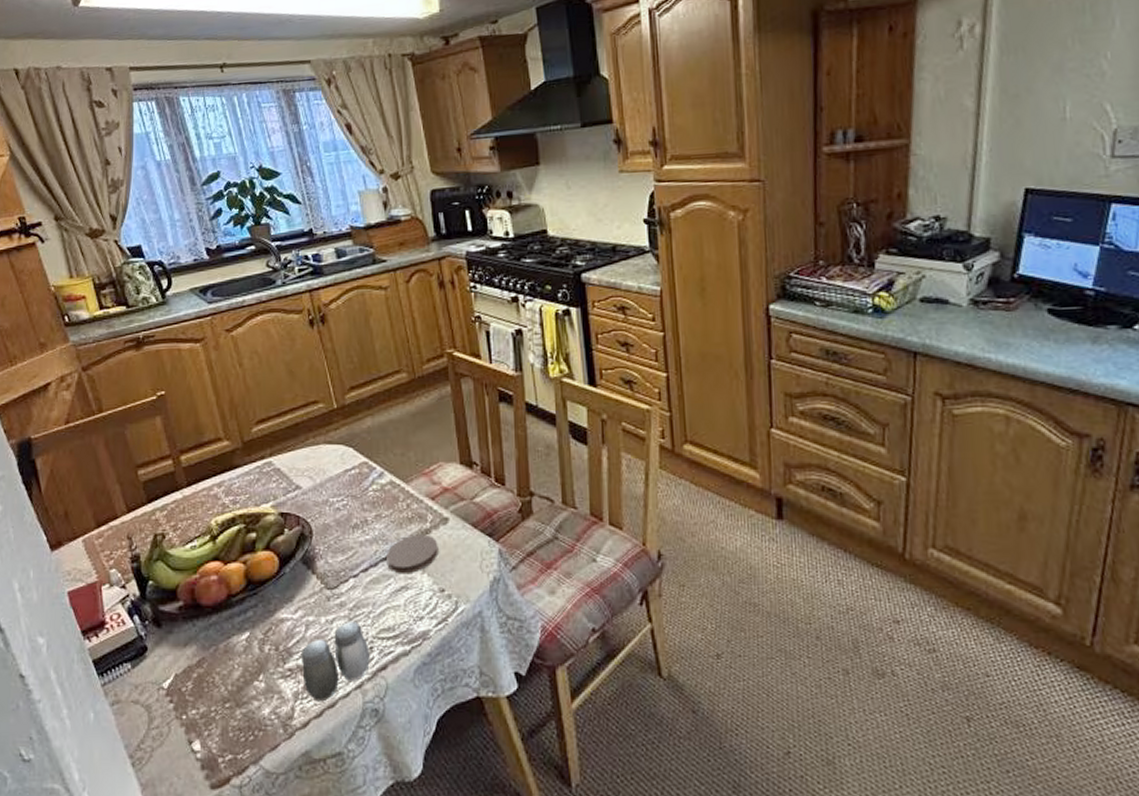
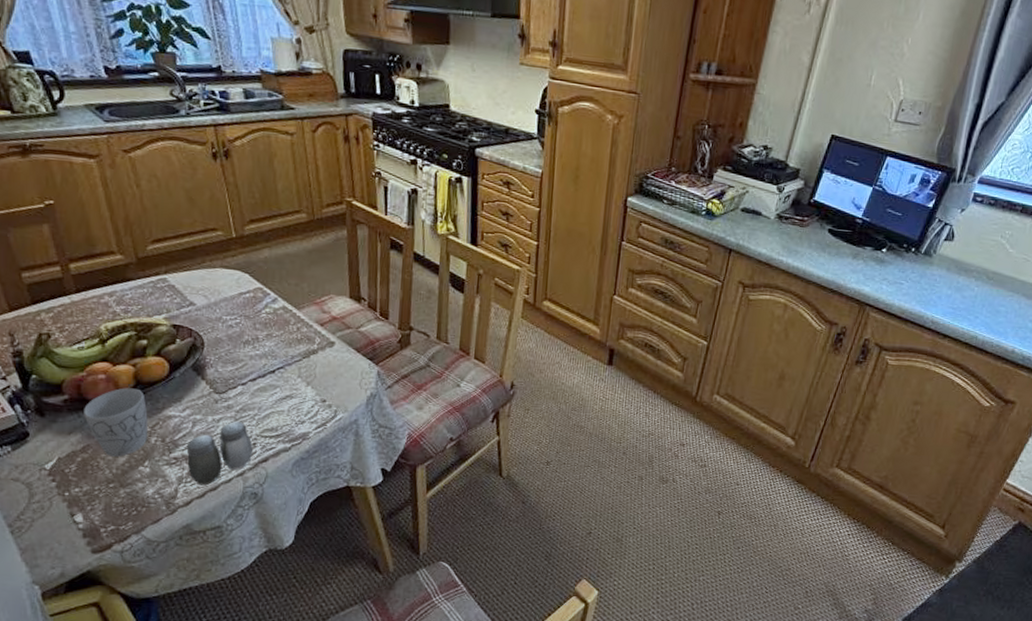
mug: none [198,589,262,671] -> present [84,388,148,457]
coaster: present [385,534,438,574] -> none [273,353,323,386]

